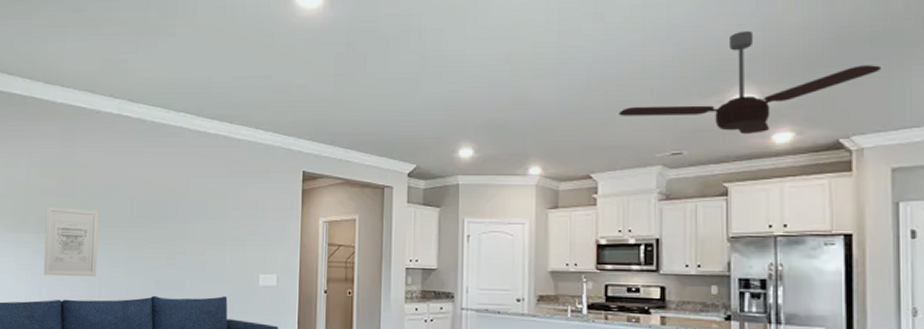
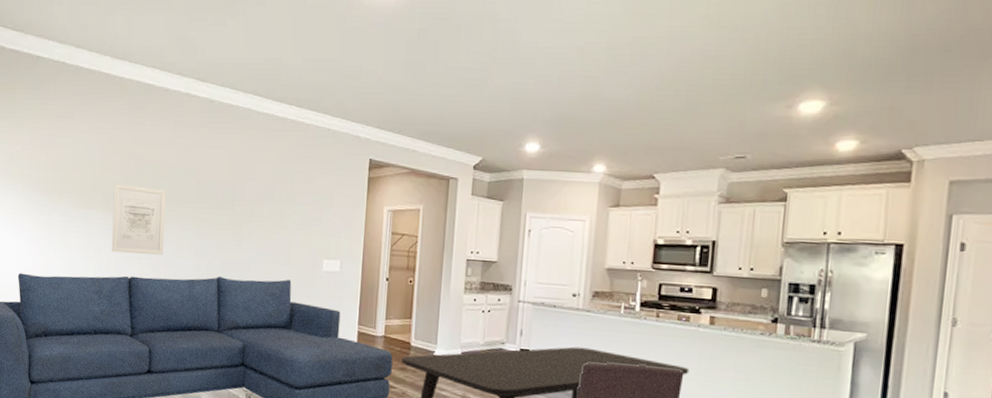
ceiling fan: present [618,30,882,134] -> none [686,34,953,141]

